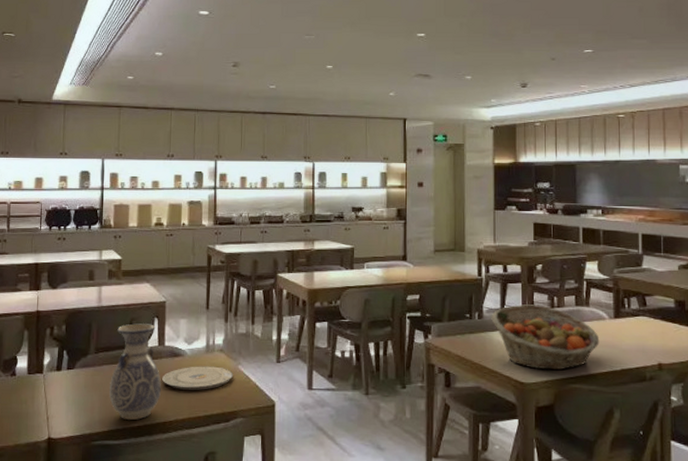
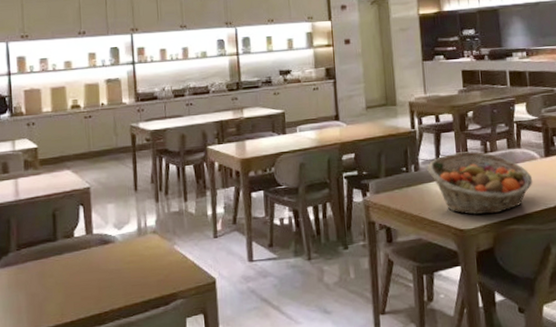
vase: present [109,322,162,421] -> none [36,212,94,317]
plate: present [162,366,233,390] -> none [93,249,169,278]

